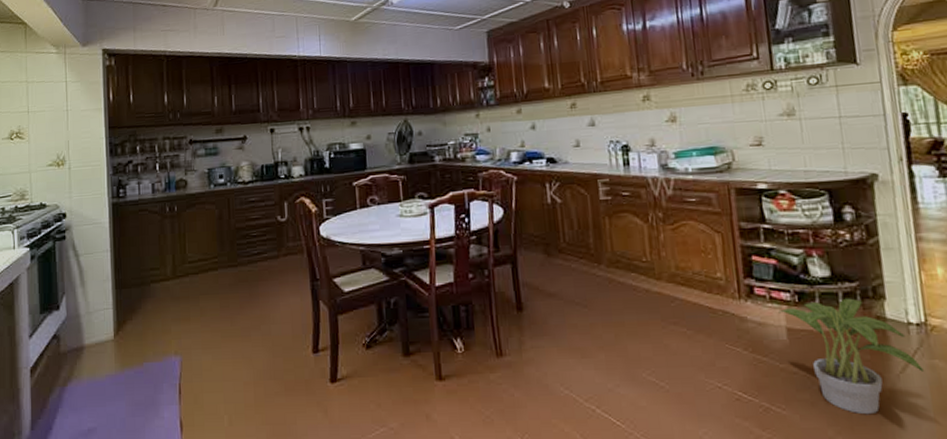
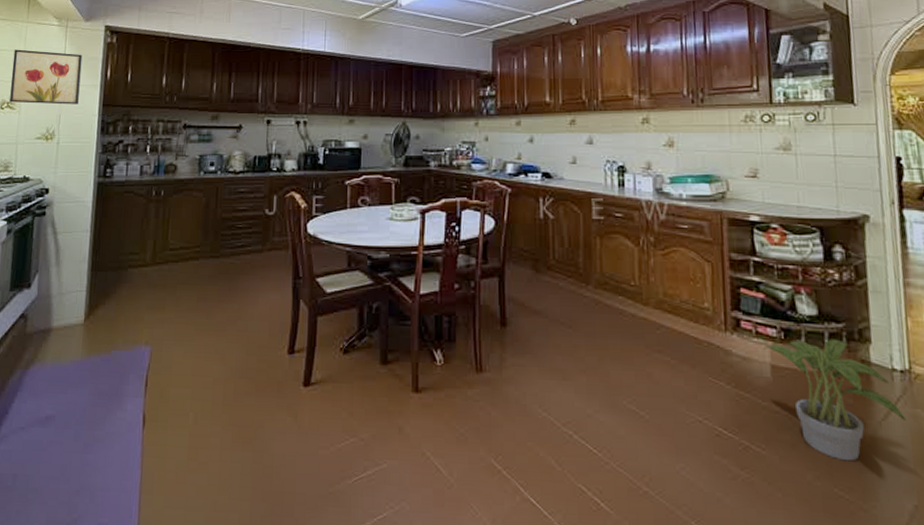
wall art: none [16,79,85,133] -> present [9,49,83,105]

